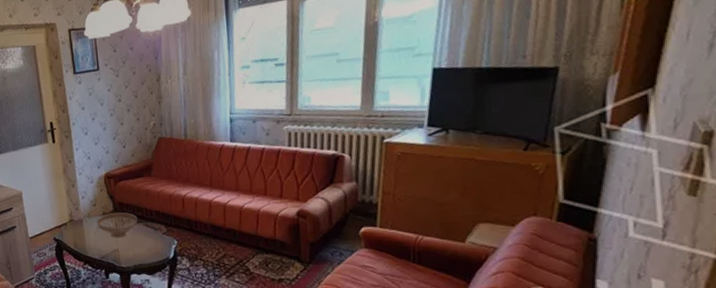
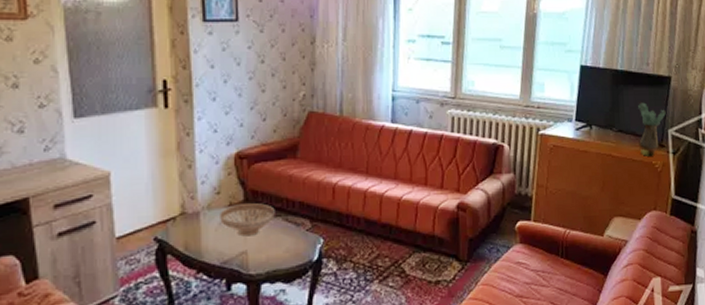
vase: none [511,100,551,158] -> present [638,102,666,156]

